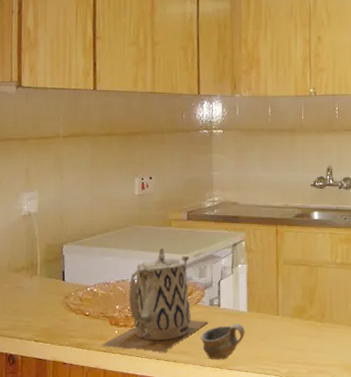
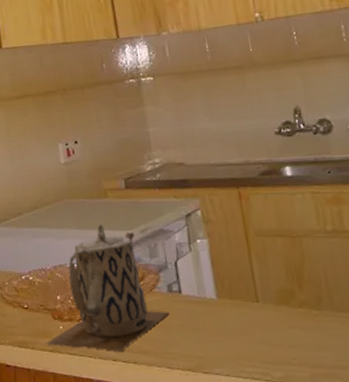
cup: present [200,323,245,360] -> none [162,313,218,361]

